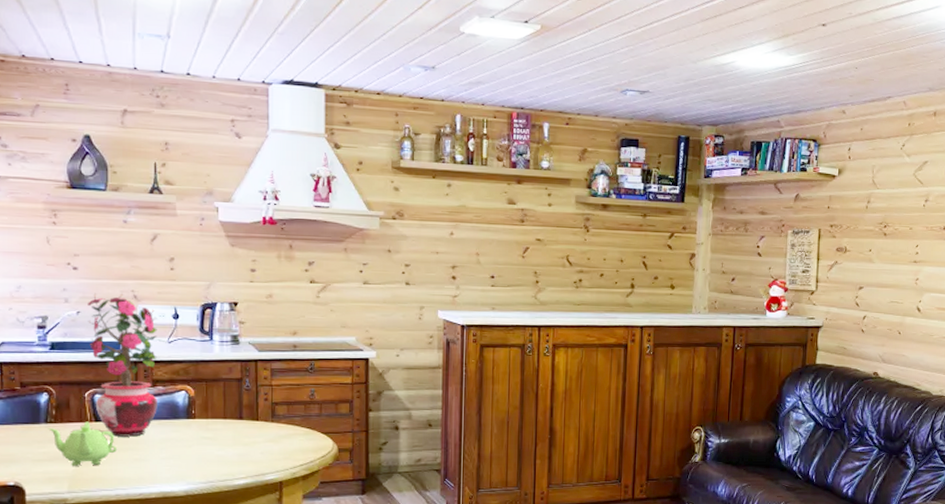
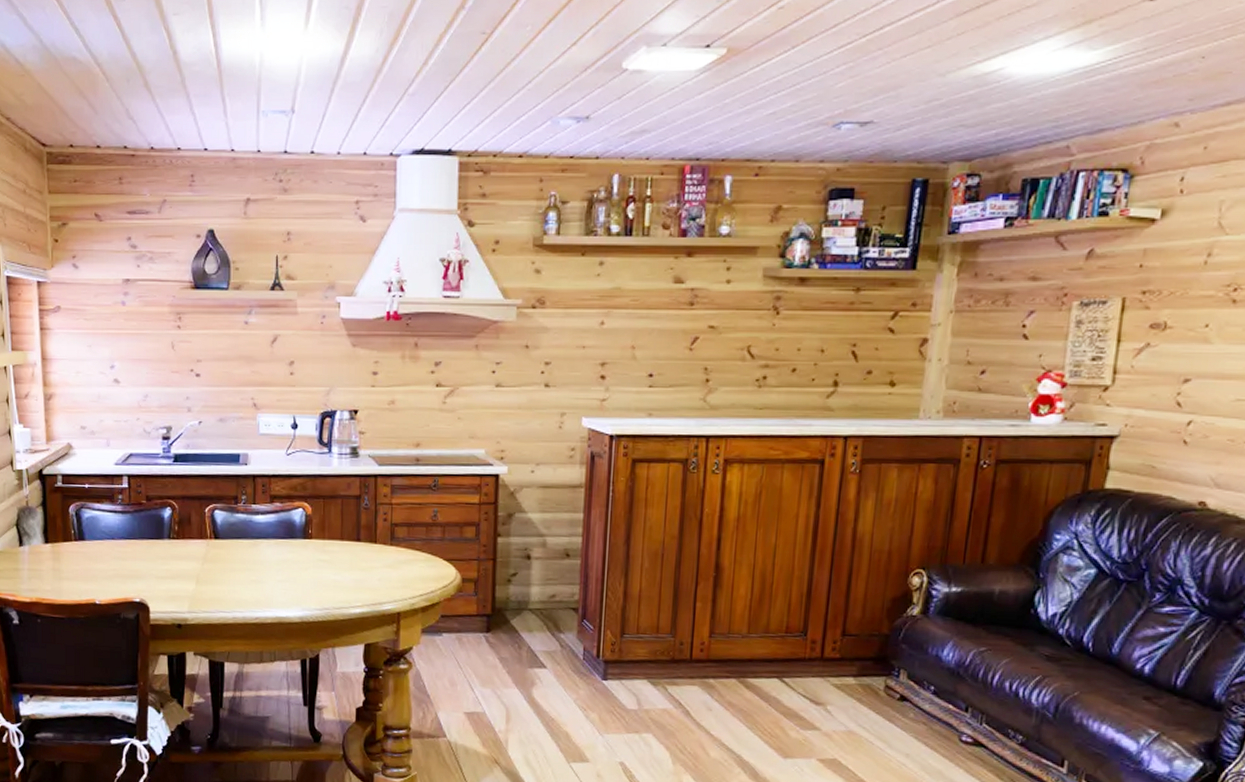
teapot: present [48,421,116,466] -> none [171,538,234,585]
potted flower: present [88,293,171,437] -> none [209,401,289,557]

